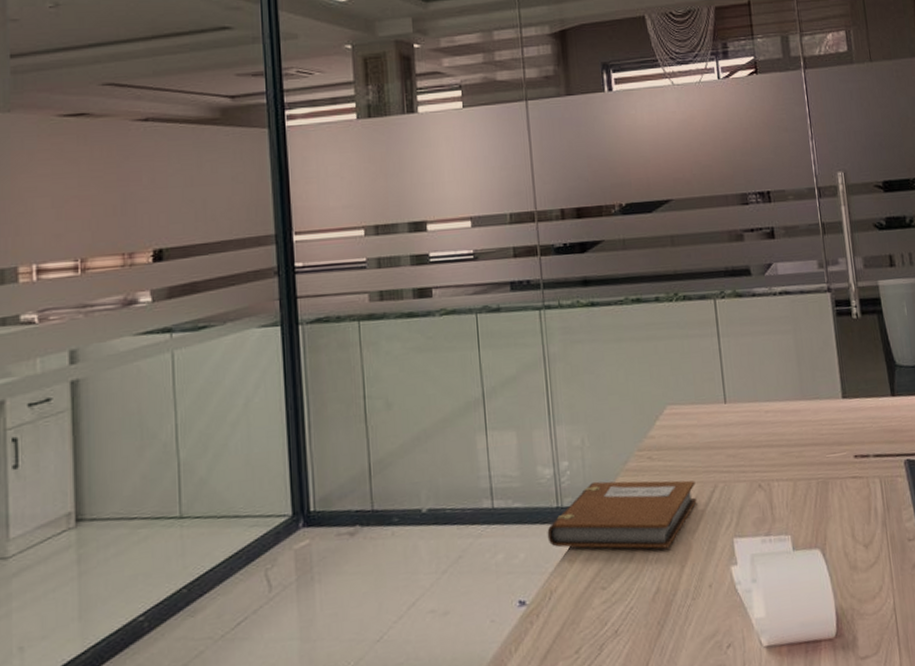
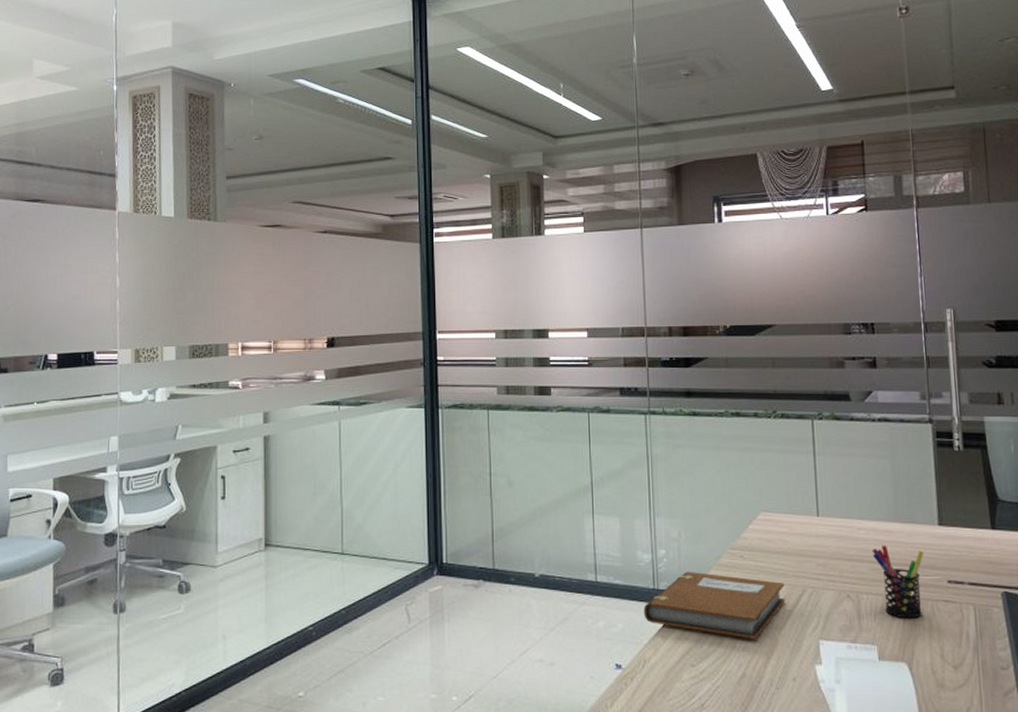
pen holder: none [780,426,832,502] -> present [871,545,924,619]

